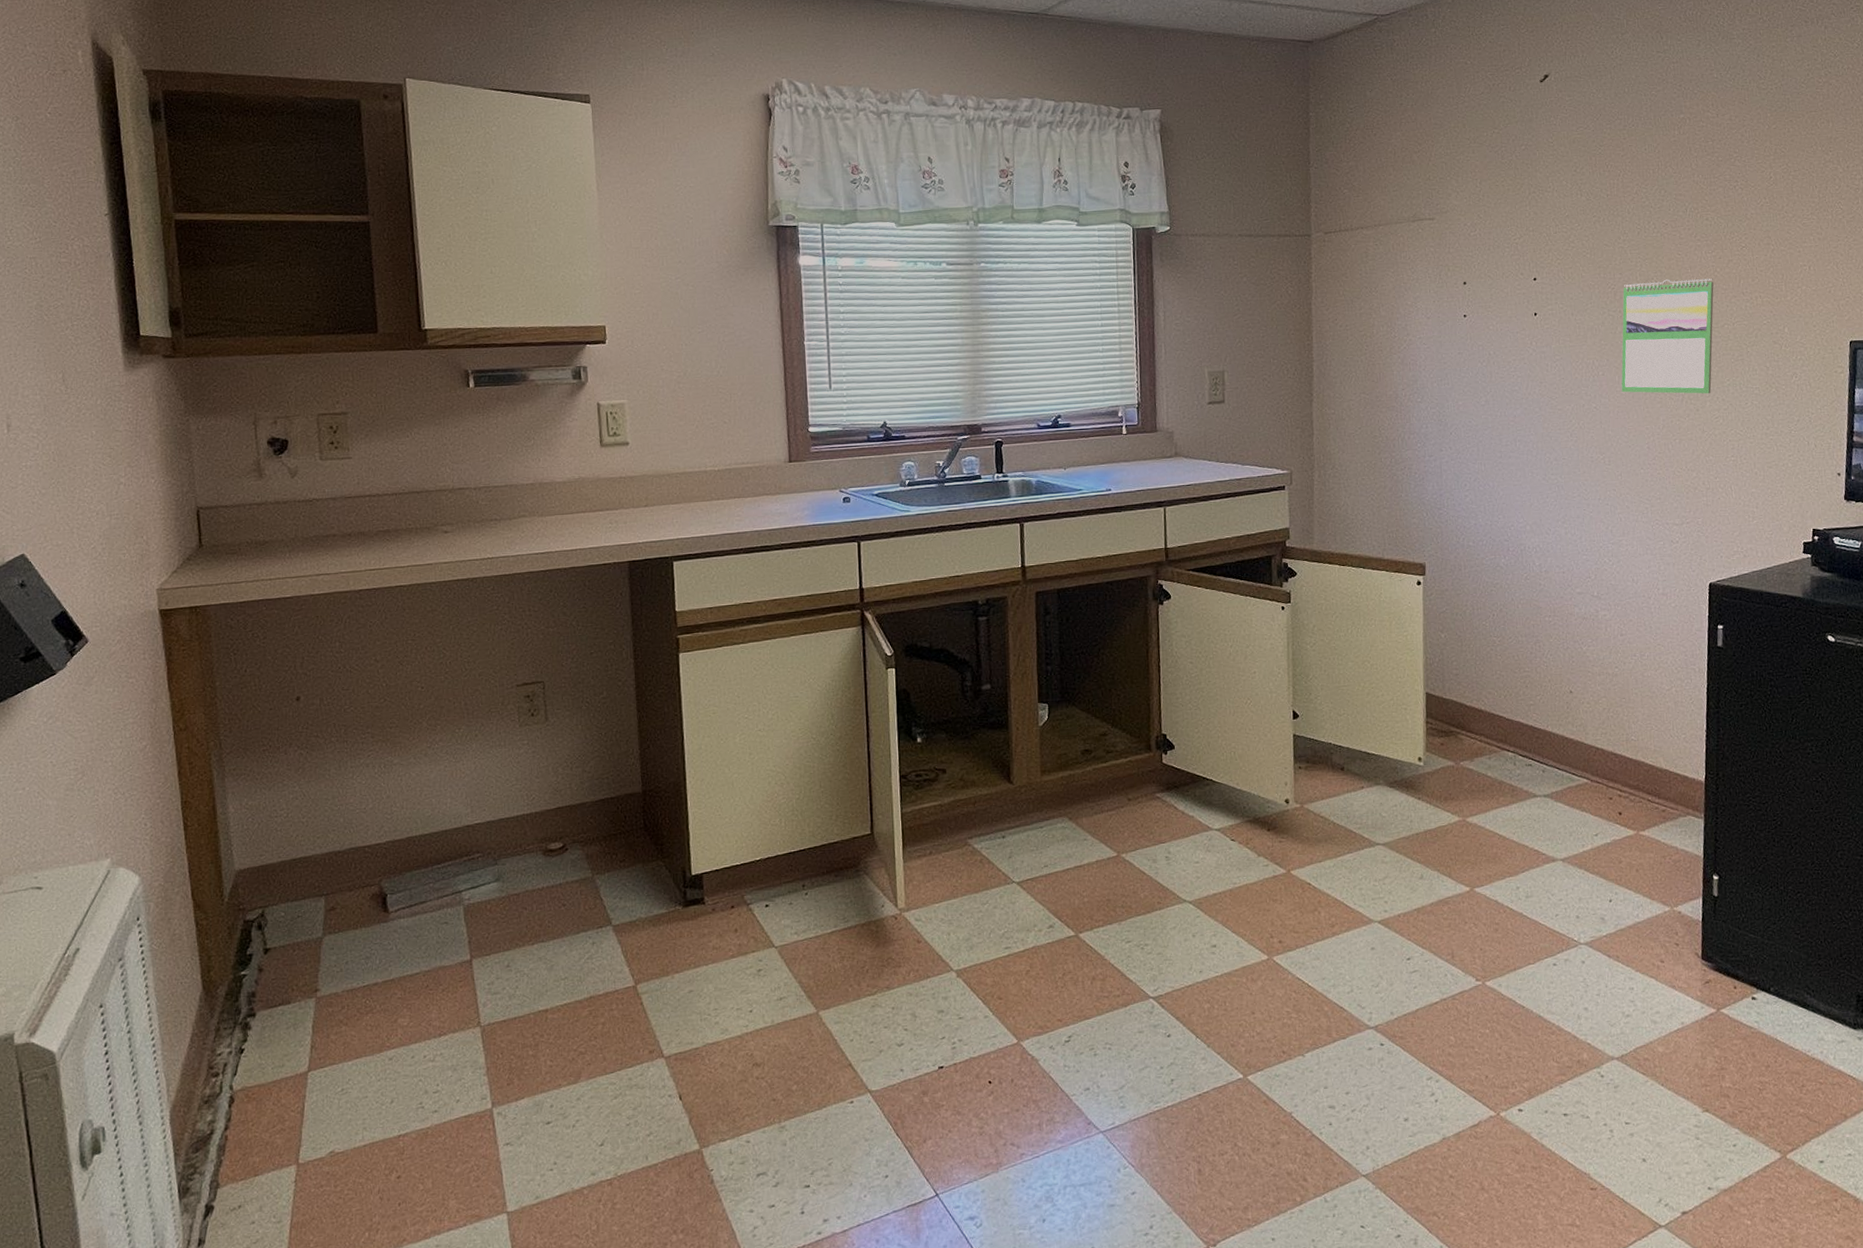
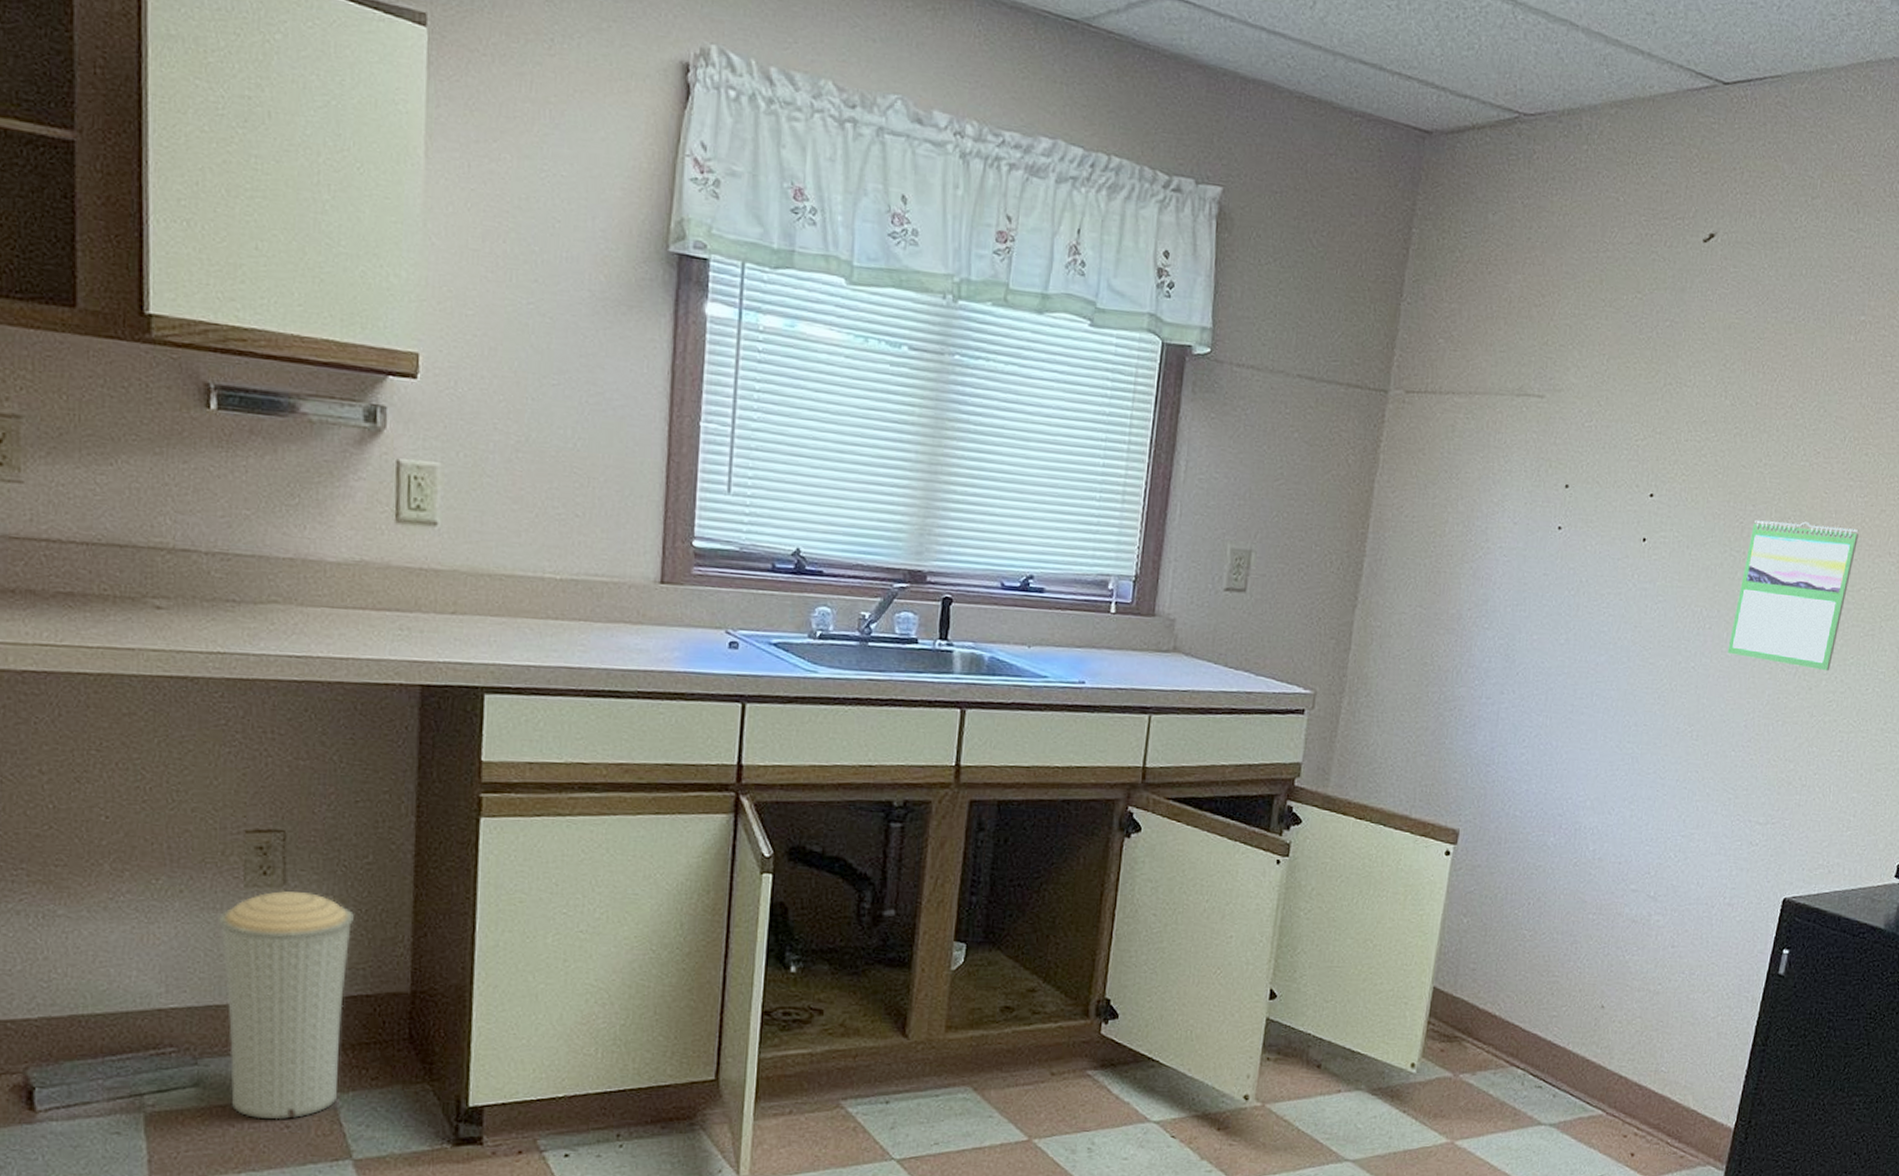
trash can: none [503,725,597,901] -> present [217,890,354,1120]

